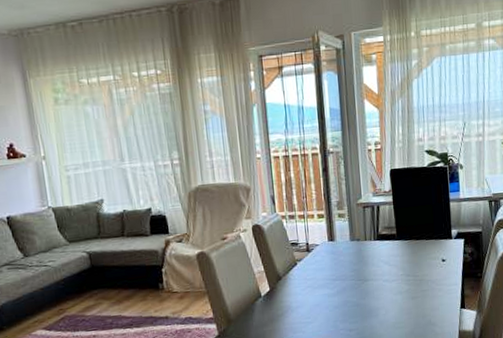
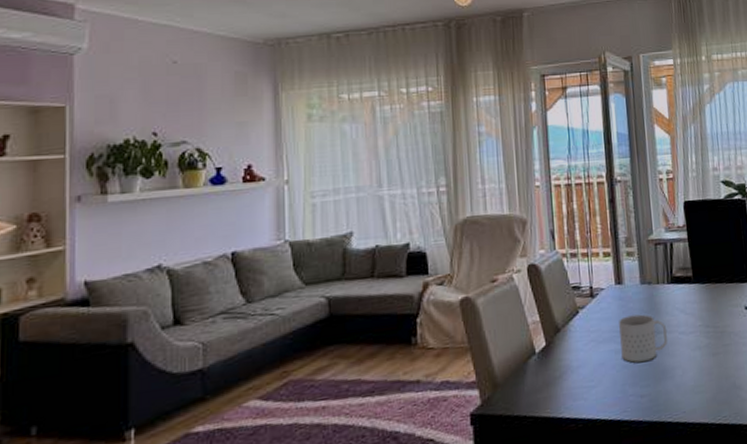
mug: none [331,265,373,305] -> present [619,314,667,363]

